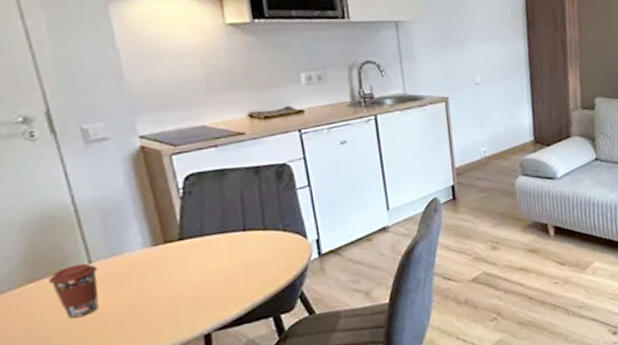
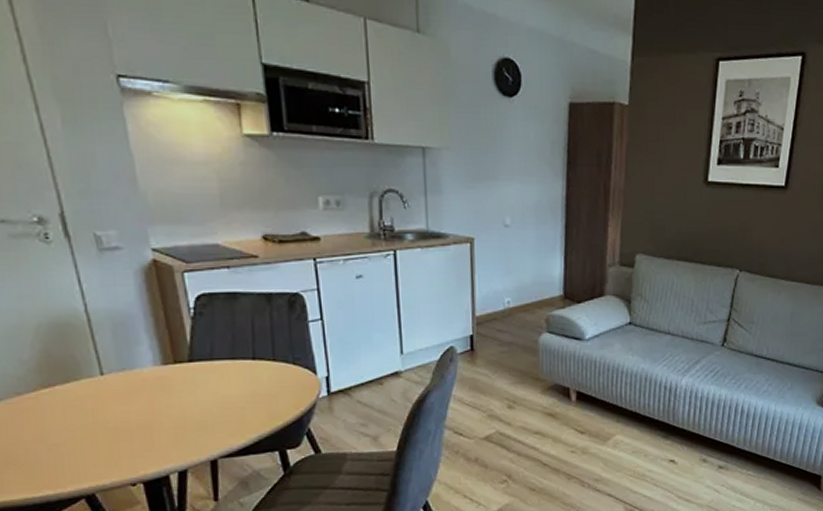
coffee cup: present [49,263,99,318] -> none [62,374,110,427]

